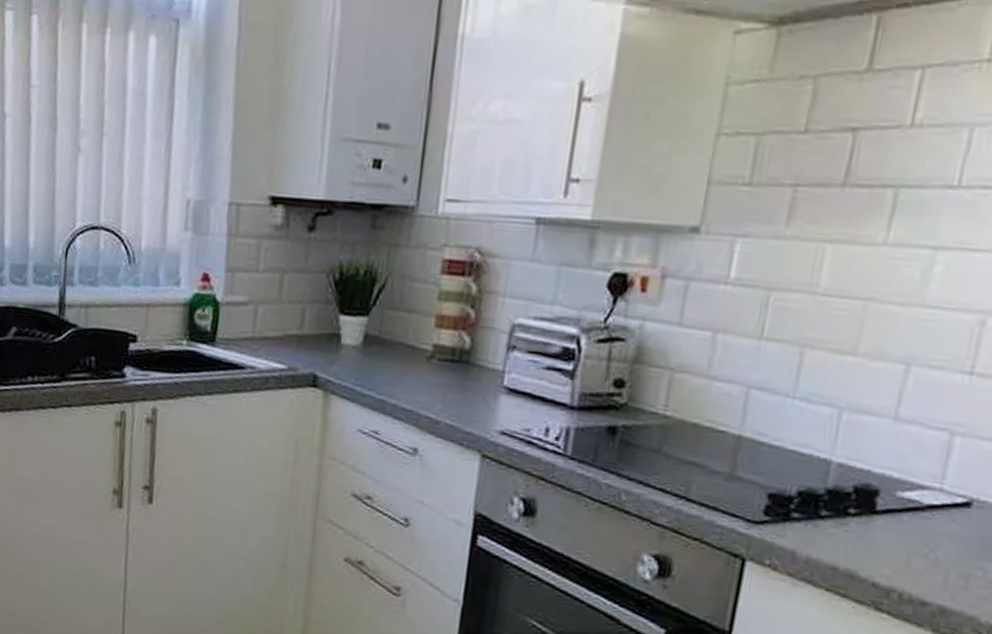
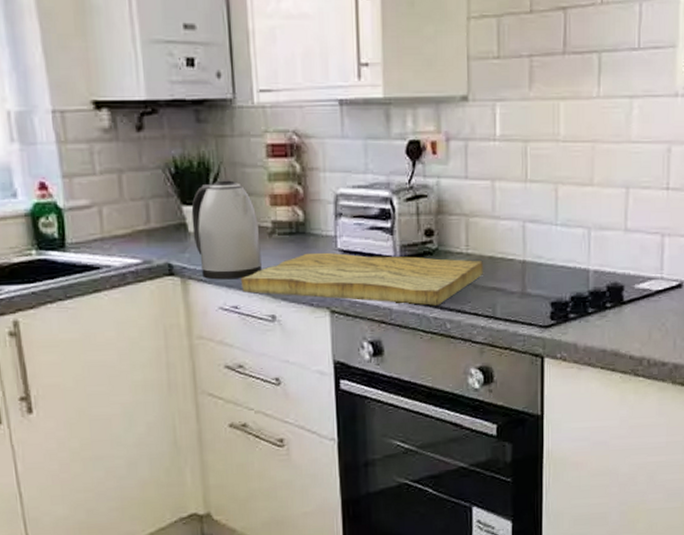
kettle: none [345,292,418,403] -> present [191,180,262,280]
cutting board: none [386,385,684,471] -> present [240,252,483,306]

